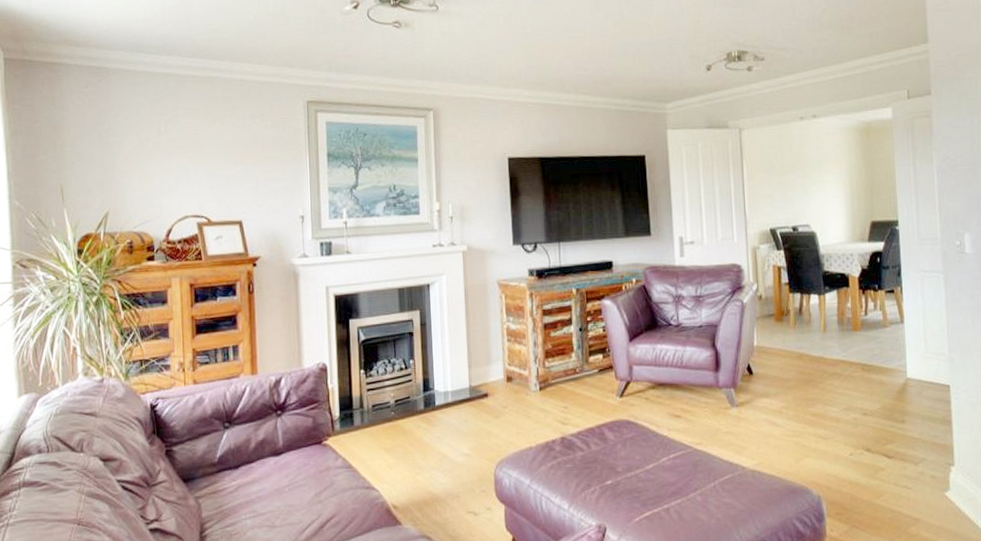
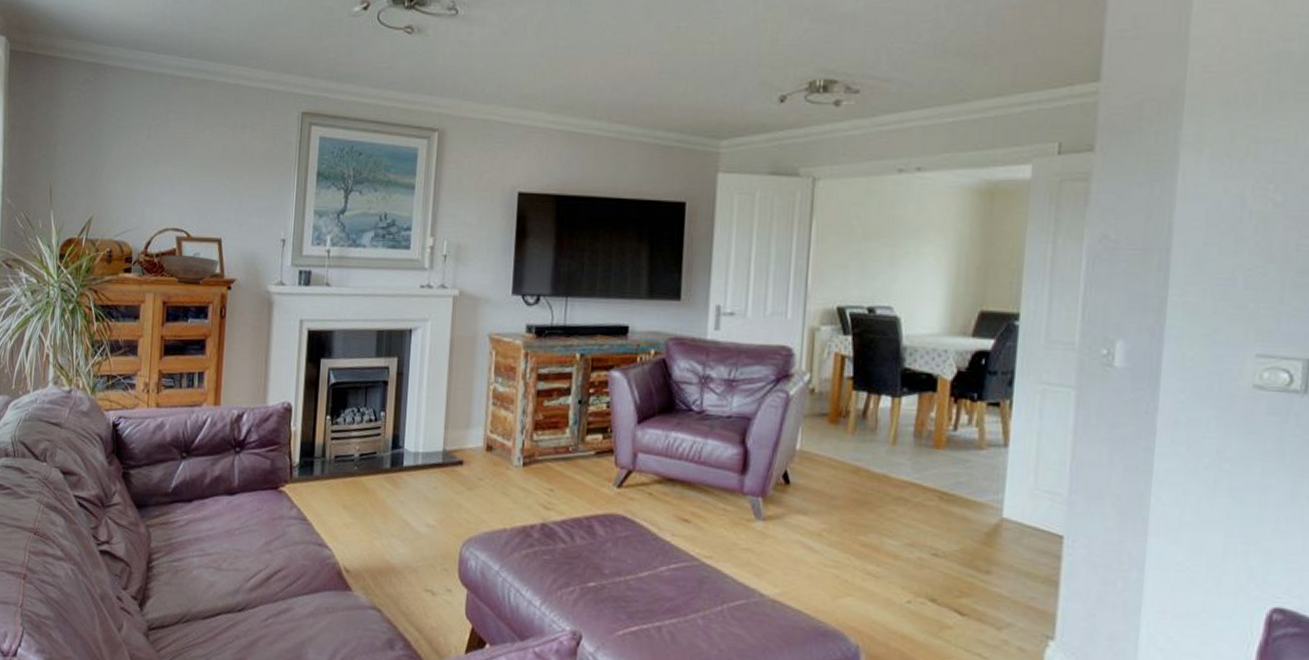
decorative bowl: none [183,238,243,266] -> present [160,254,220,285]

